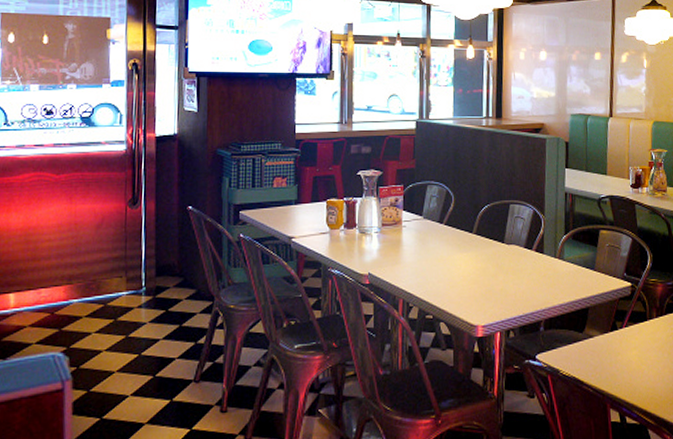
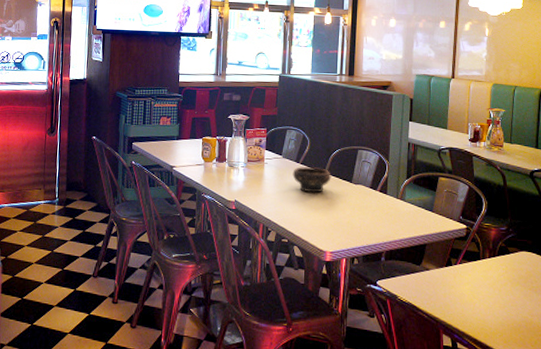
bowl: none [436,226,480,258] -> present [292,166,331,193]

